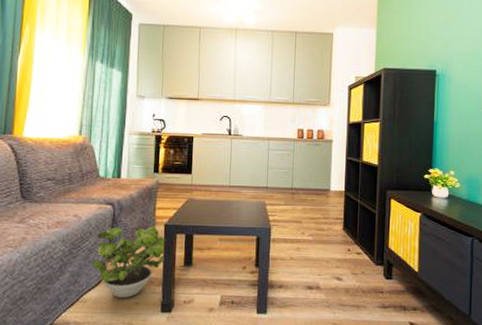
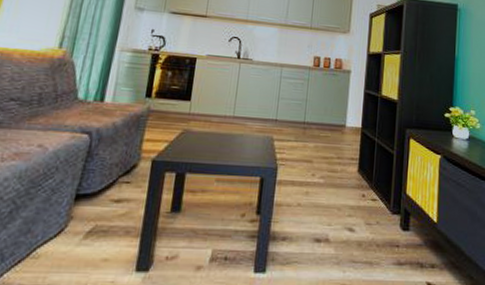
potted plant: present [92,226,166,298] -> none [53,161,152,253]

